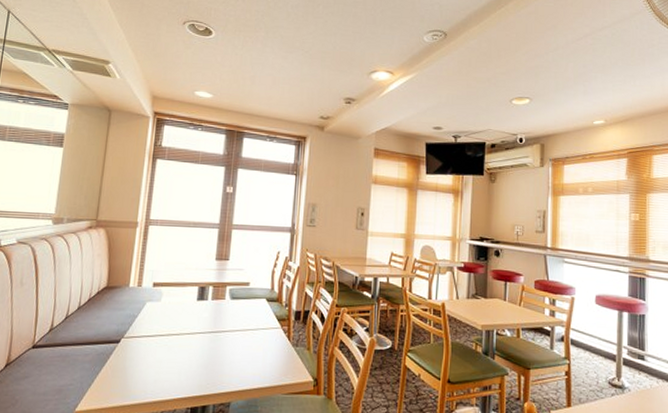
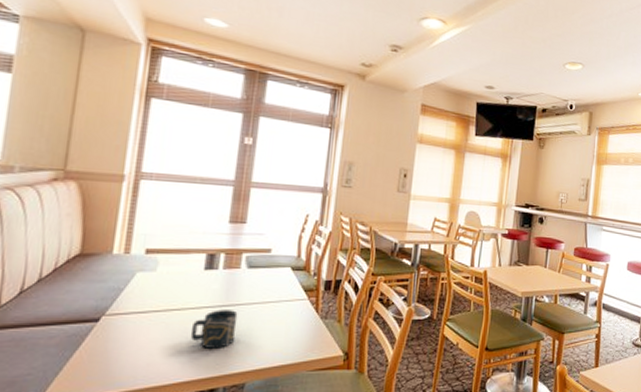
cup: none [186,335,224,370] -> present [190,310,238,348]

